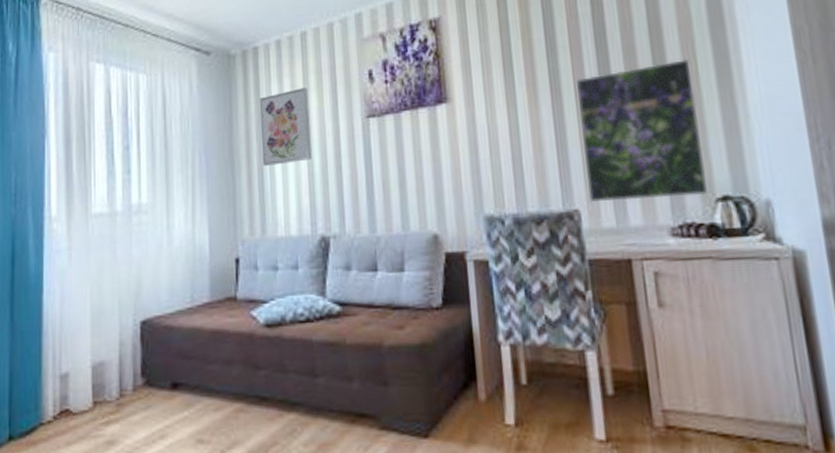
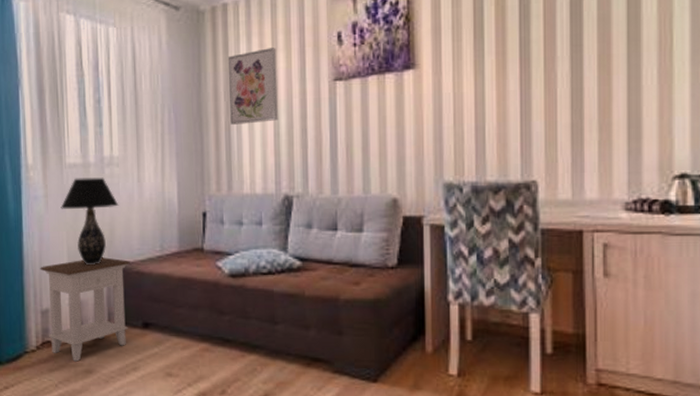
nightstand: none [60,312,158,432] -> present [40,257,130,362]
table lamp: none [85,226,147,321] -> present [61,177,119,264]
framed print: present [575,58,708,202] -> none [546,32,667,174]

